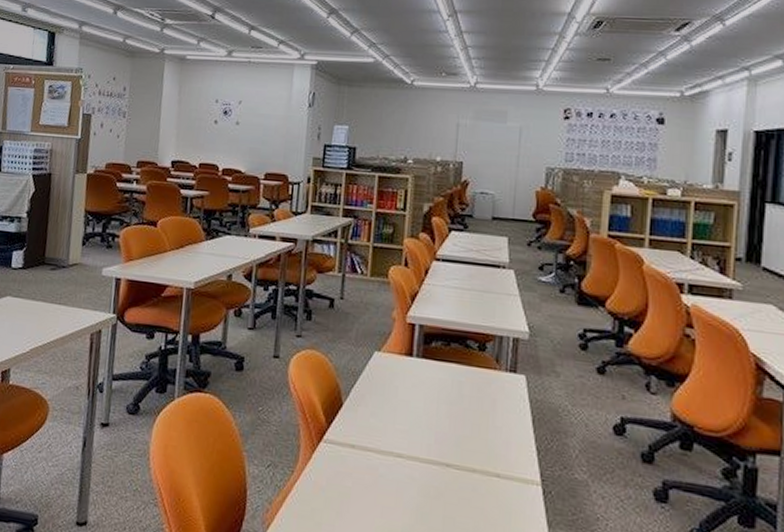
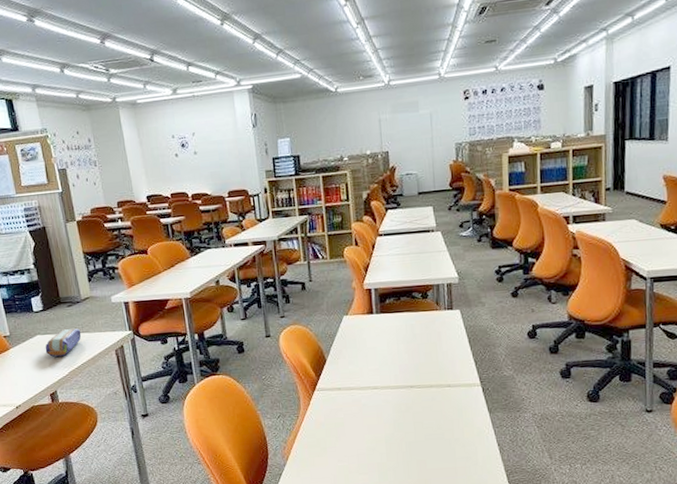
pencil case: none [11,296,58,328] -> present [45,328,82,357]

